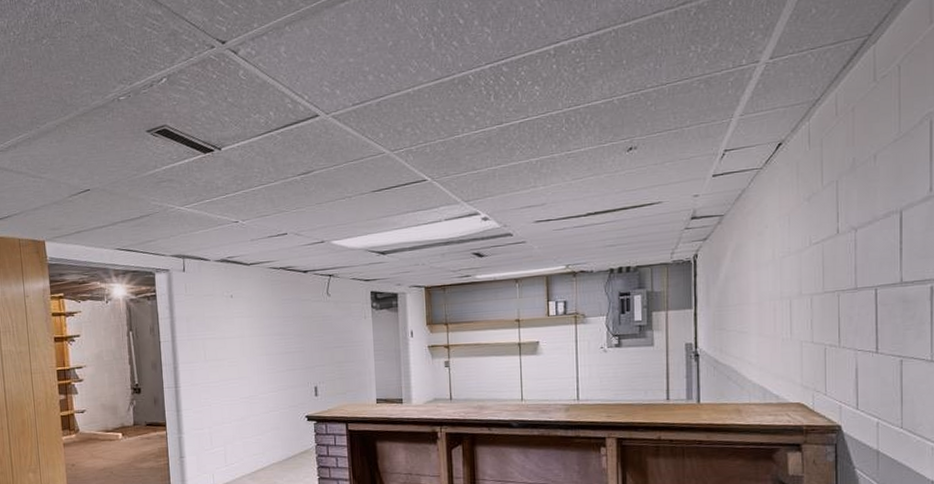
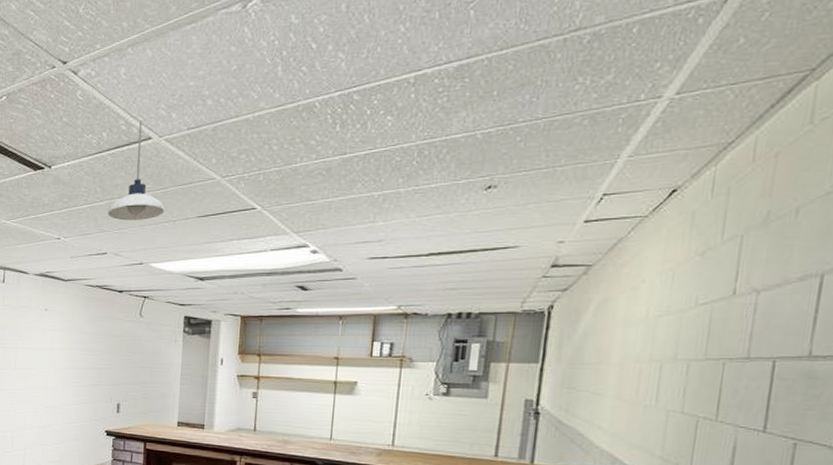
pendant light: none [283,97,340,200] -> present [108,119,165,221]

